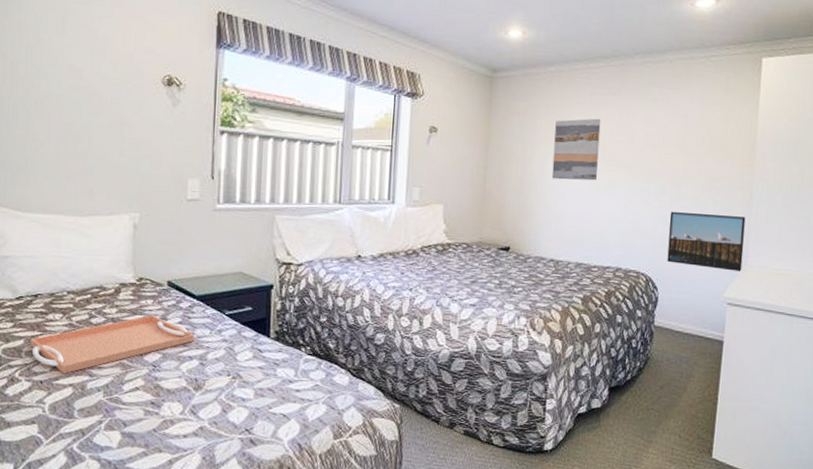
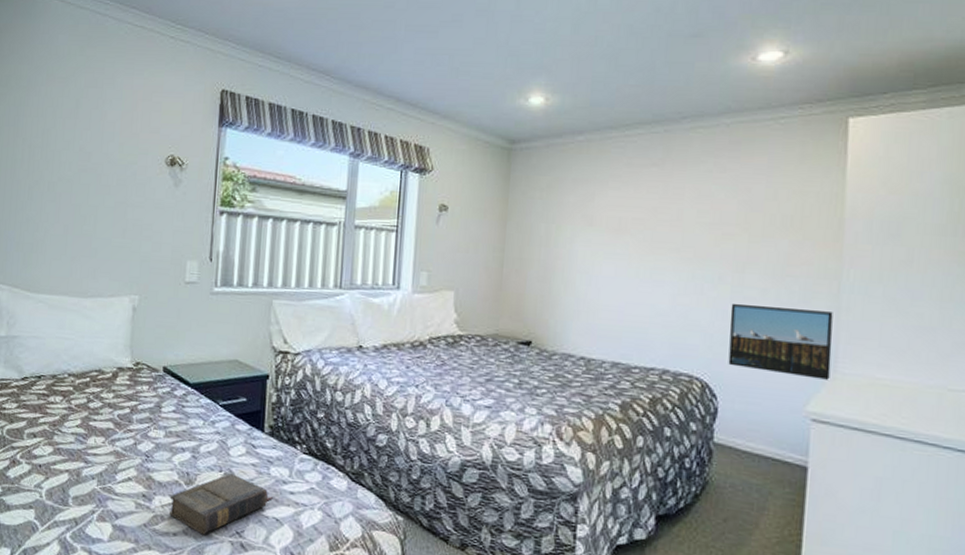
serving tray: present [30,315,195,375] -> none [32,402,188,459]
book: none [179,377,280,435] -> present [170,474,273,535]
wall art: present [551,118,601,181] -> none [581,193,641,266]

